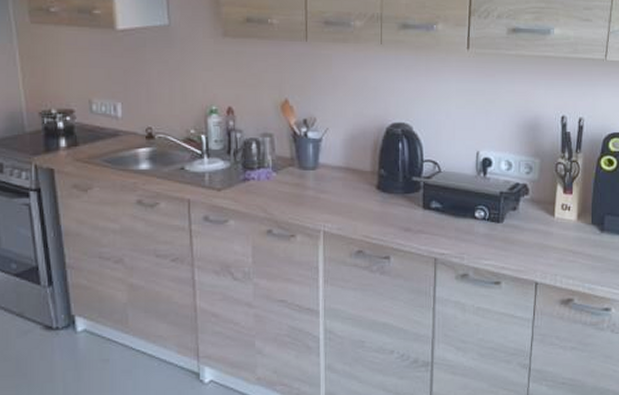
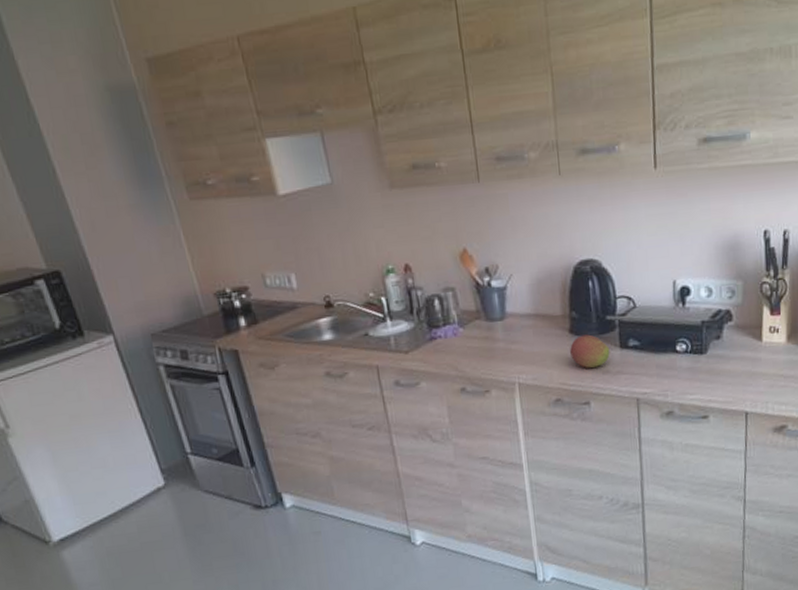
fruit: none [374,192,413,224] -> present [569,334,610,368]

